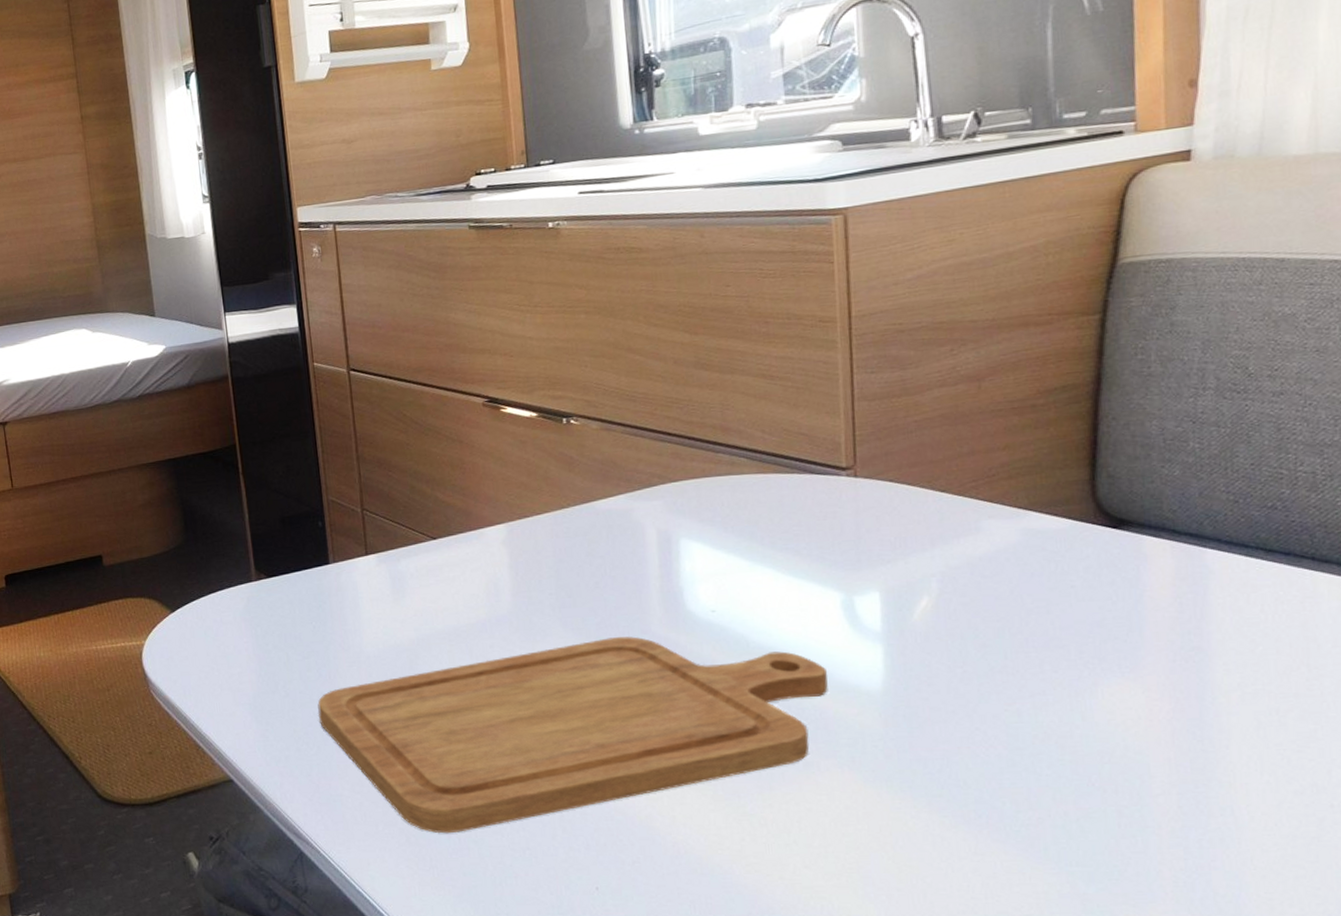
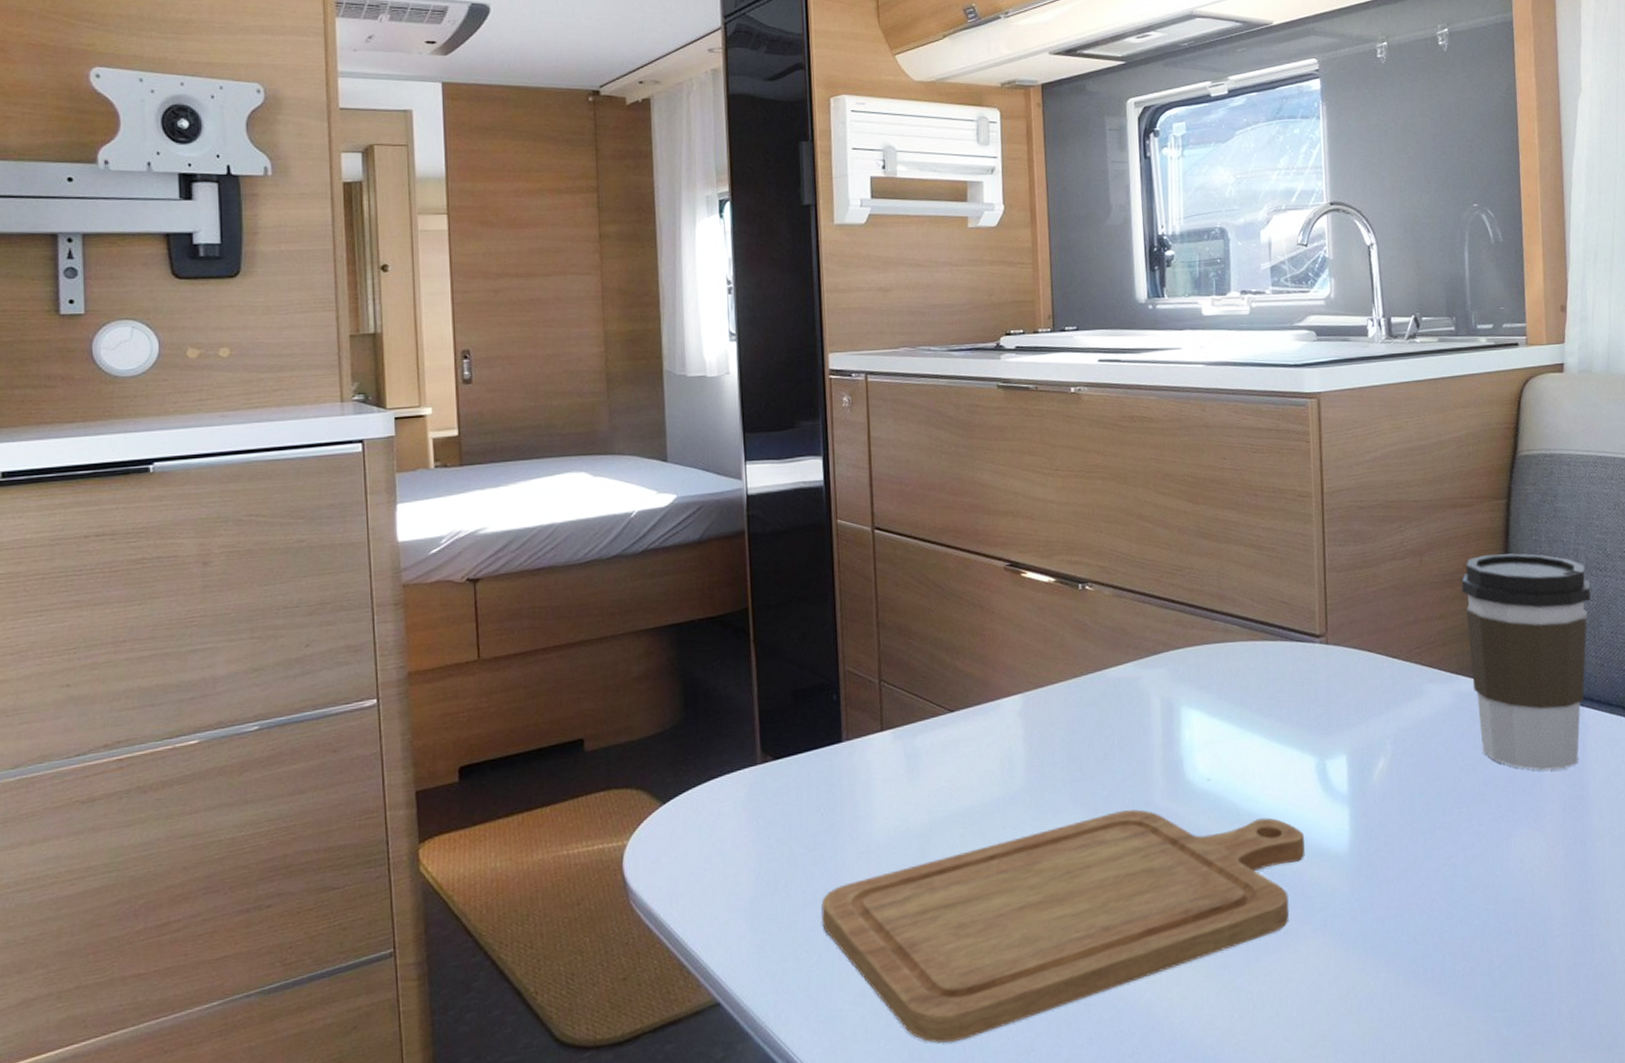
coffee cup: none [1034,375,1223,617] -> present [1461,553,1591,771]

